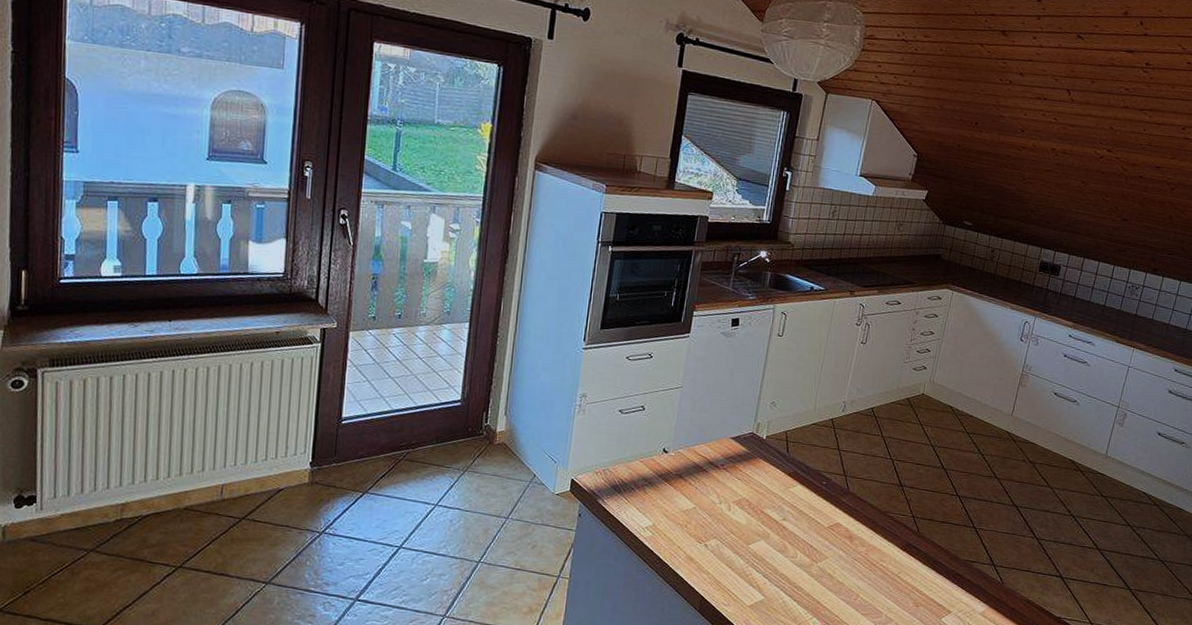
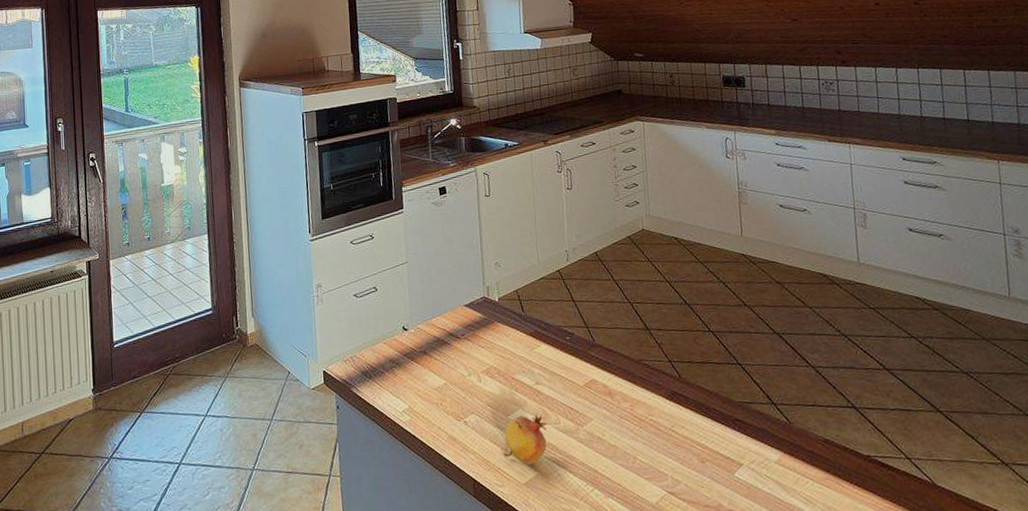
fruit: none [736,546,785,590] -> present [503,413,547,465]

